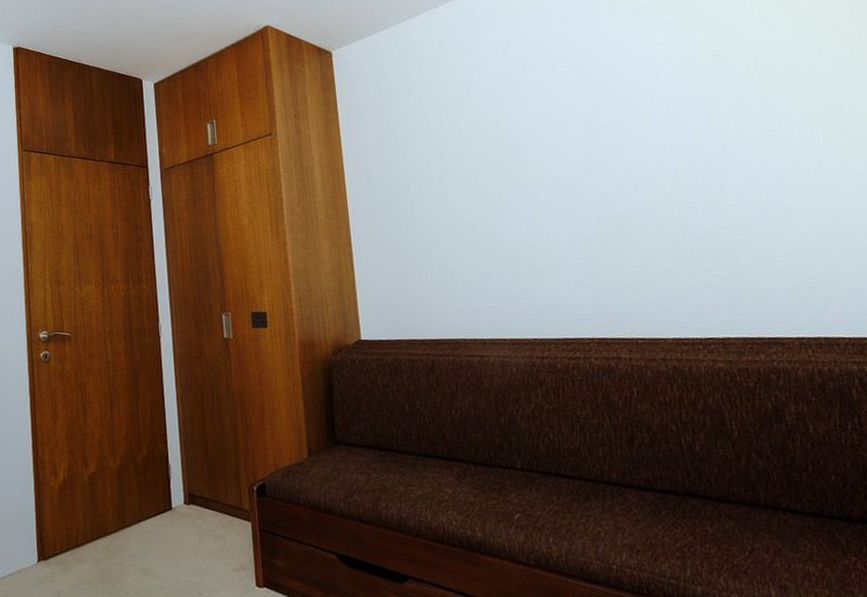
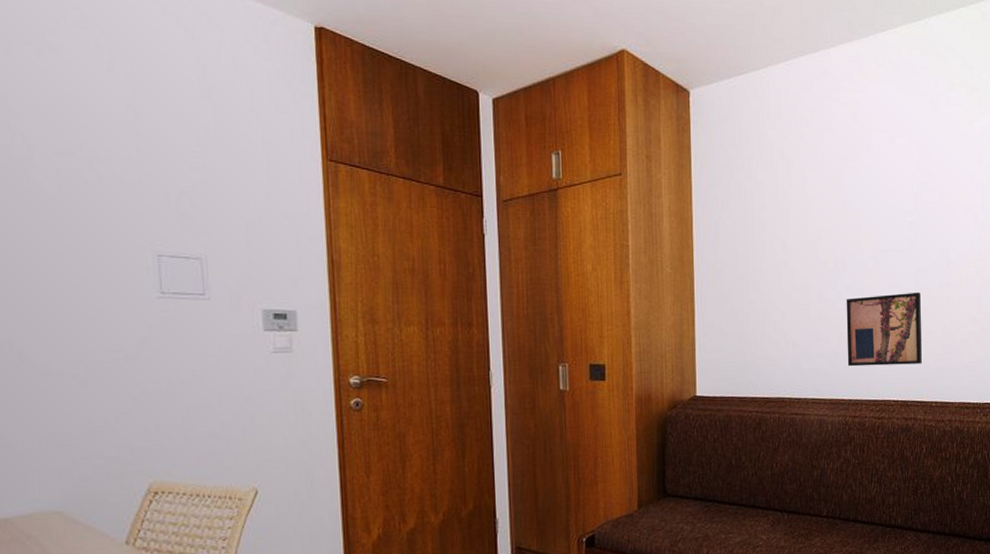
wall art: none [517,219,618,304] -> present [846,292,922,367]

